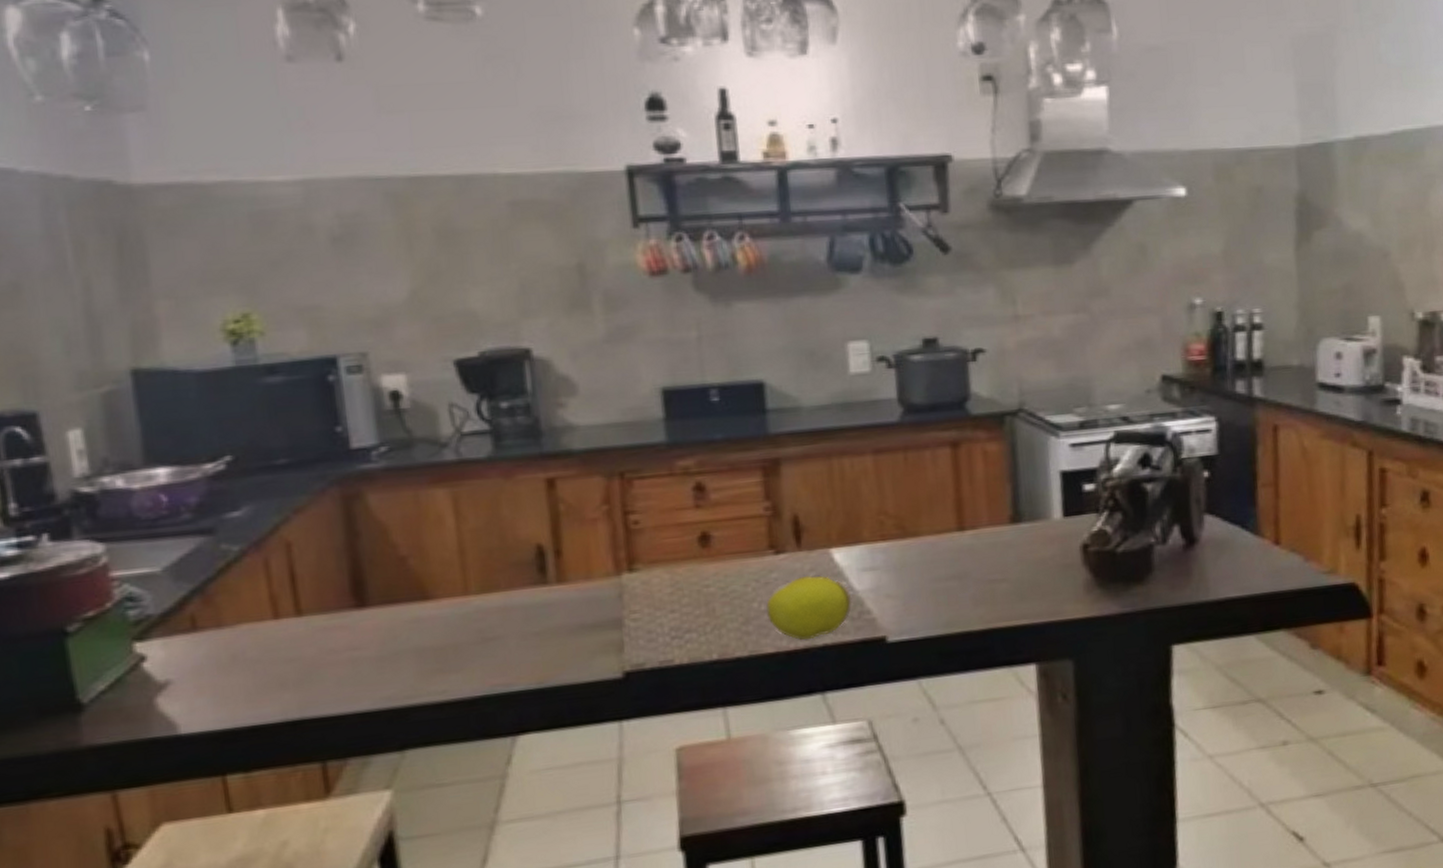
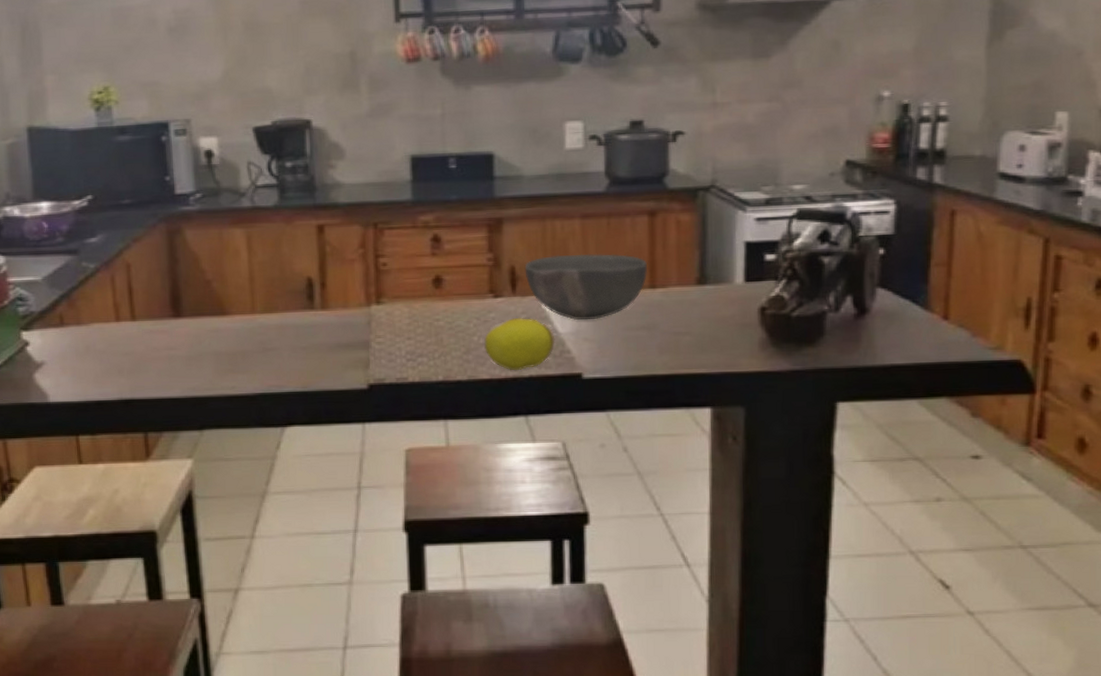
bowl: none [810,493,954,574] -> present [524,253,647,320]

